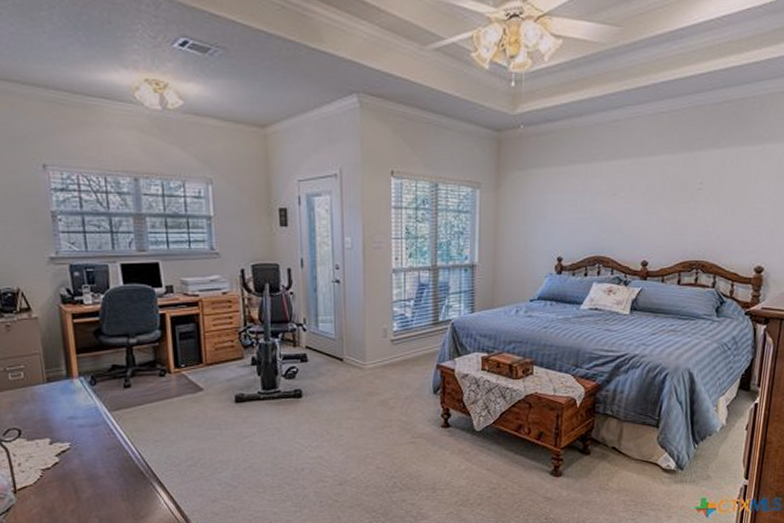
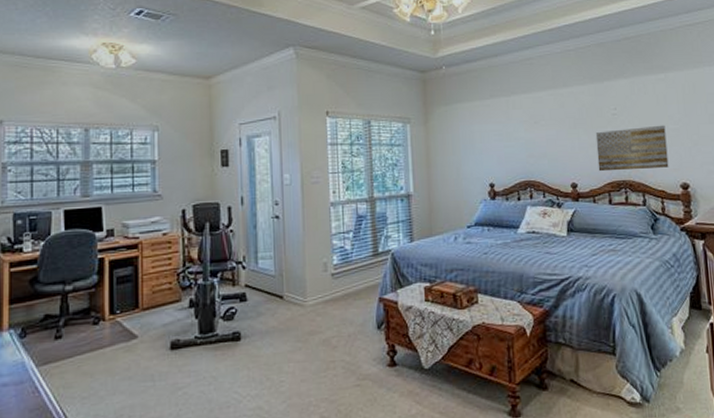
wall art: none [672,203,752,251] -> present [595,125,669,172]

